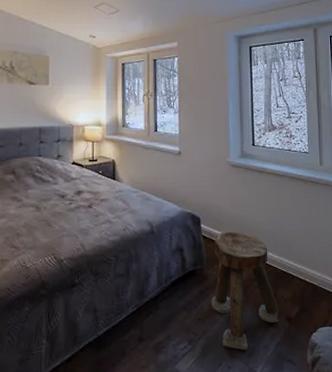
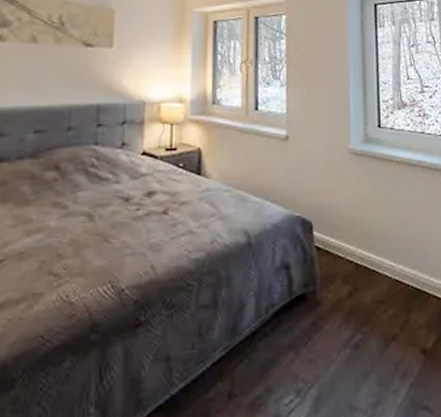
stool: present [211,231,279,350] -> none [326,238,412,399]

